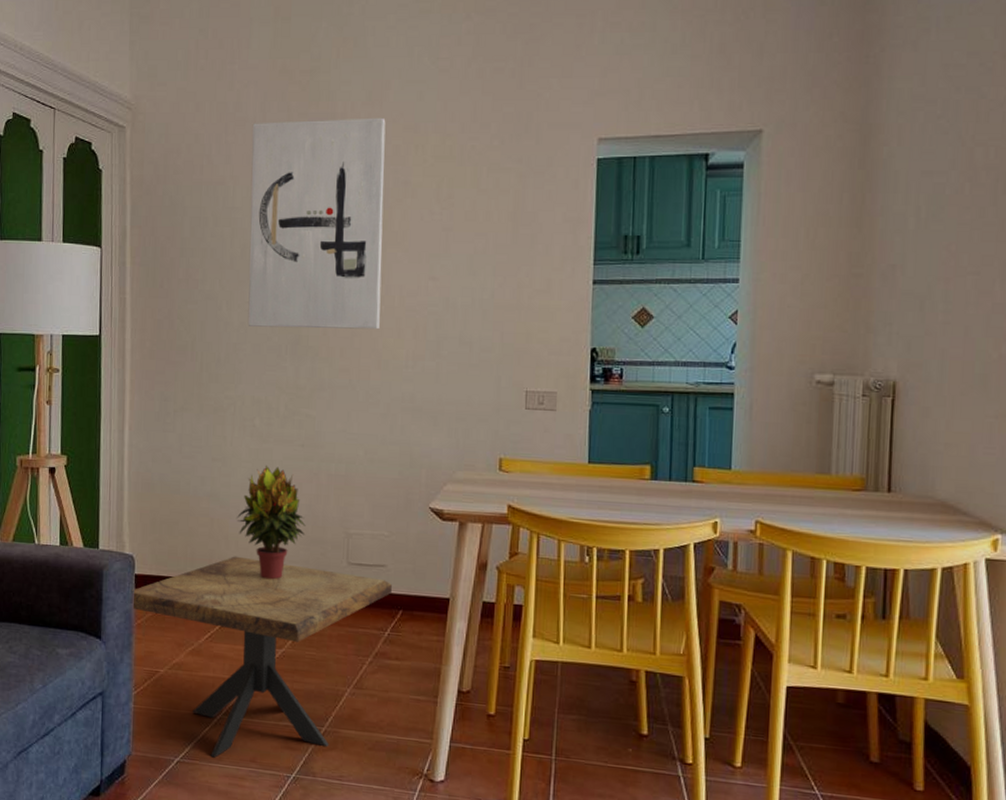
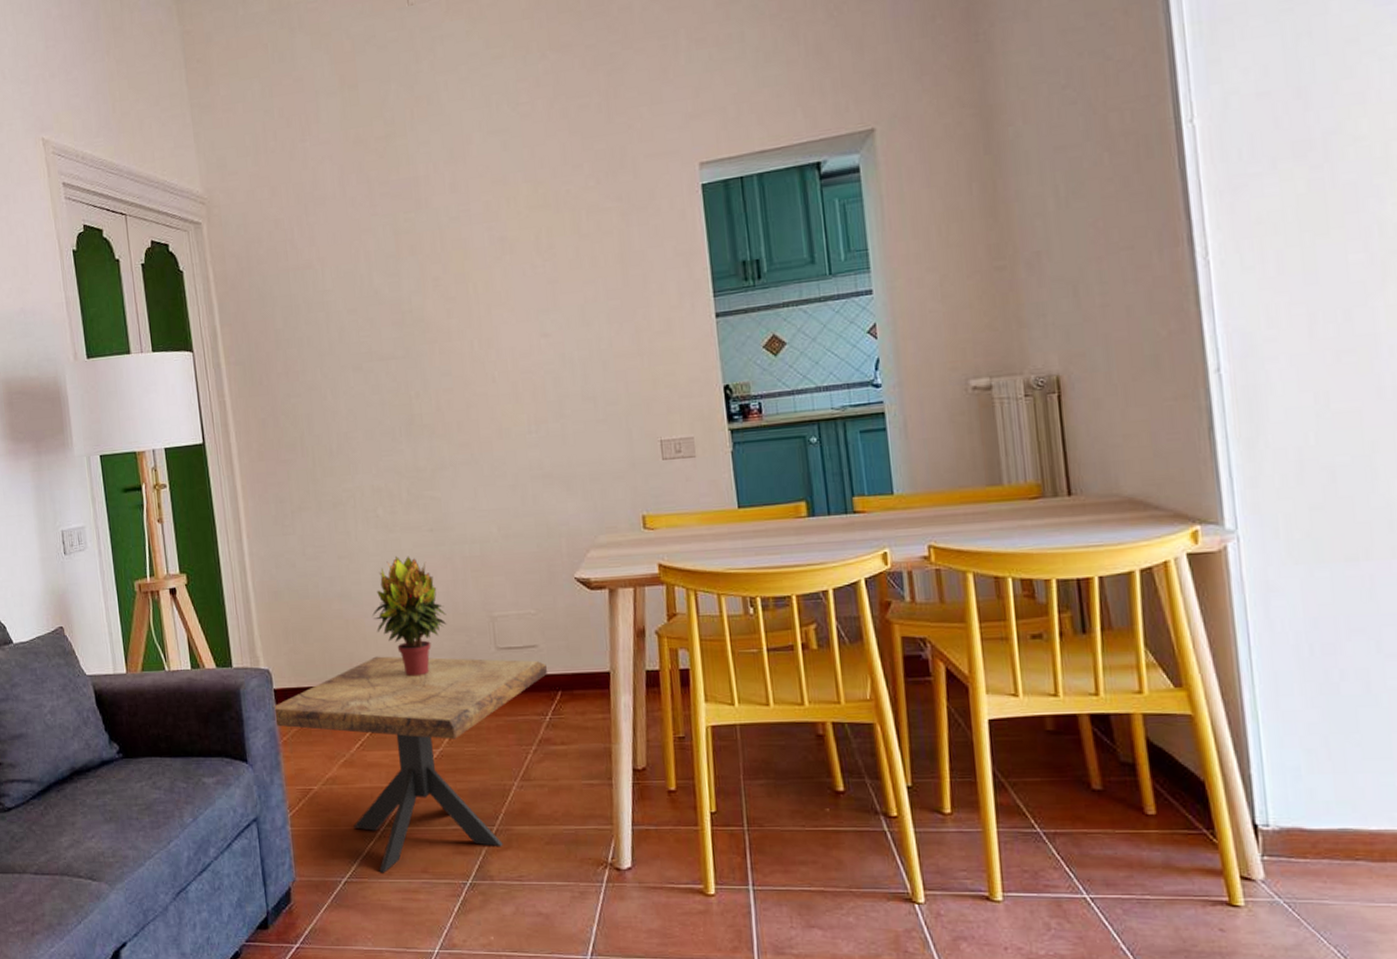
wall art: present [247,117,386,330] -> none [332,174,496,412]

